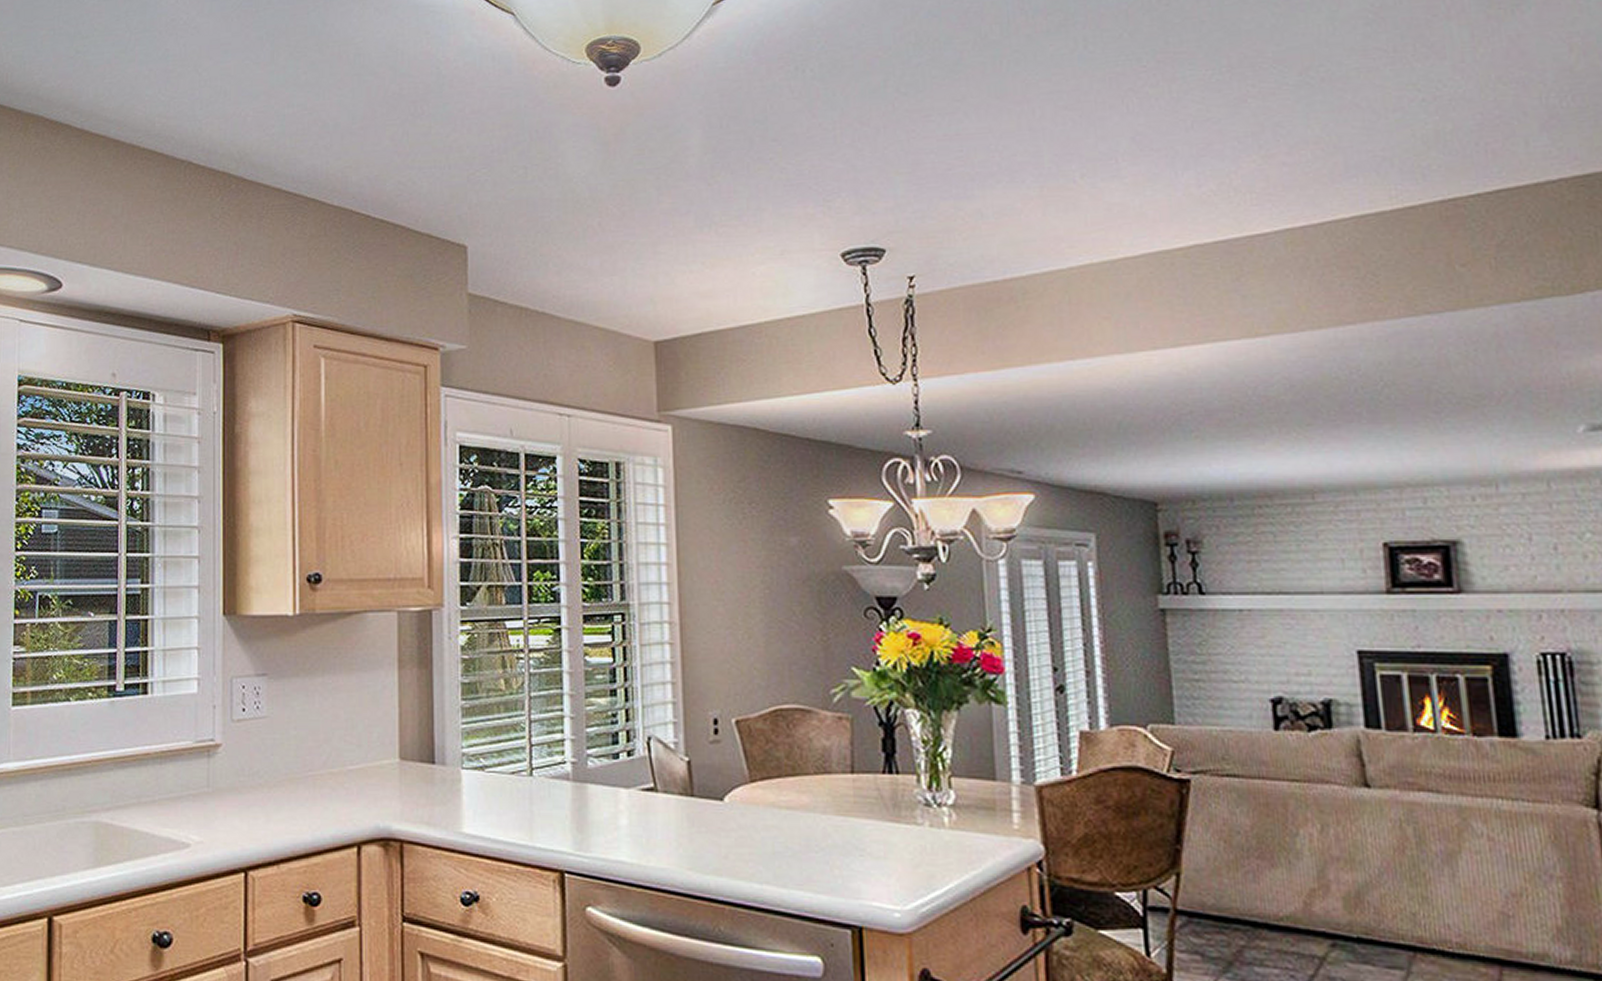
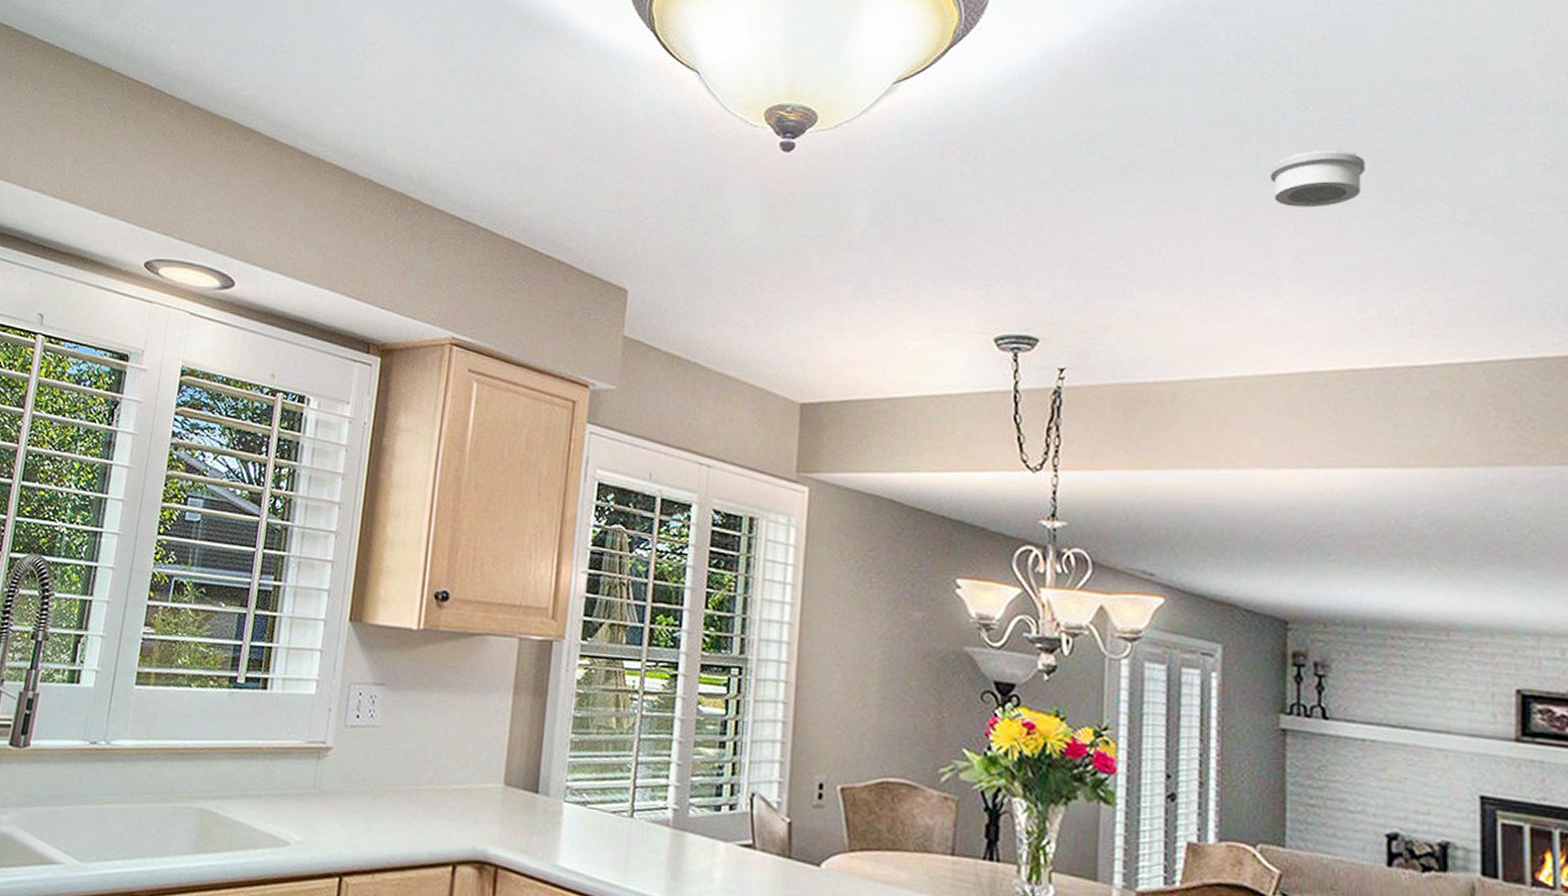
smoke detector: none [1097,23,1192,88] -> present [1269,148,1365,208]

